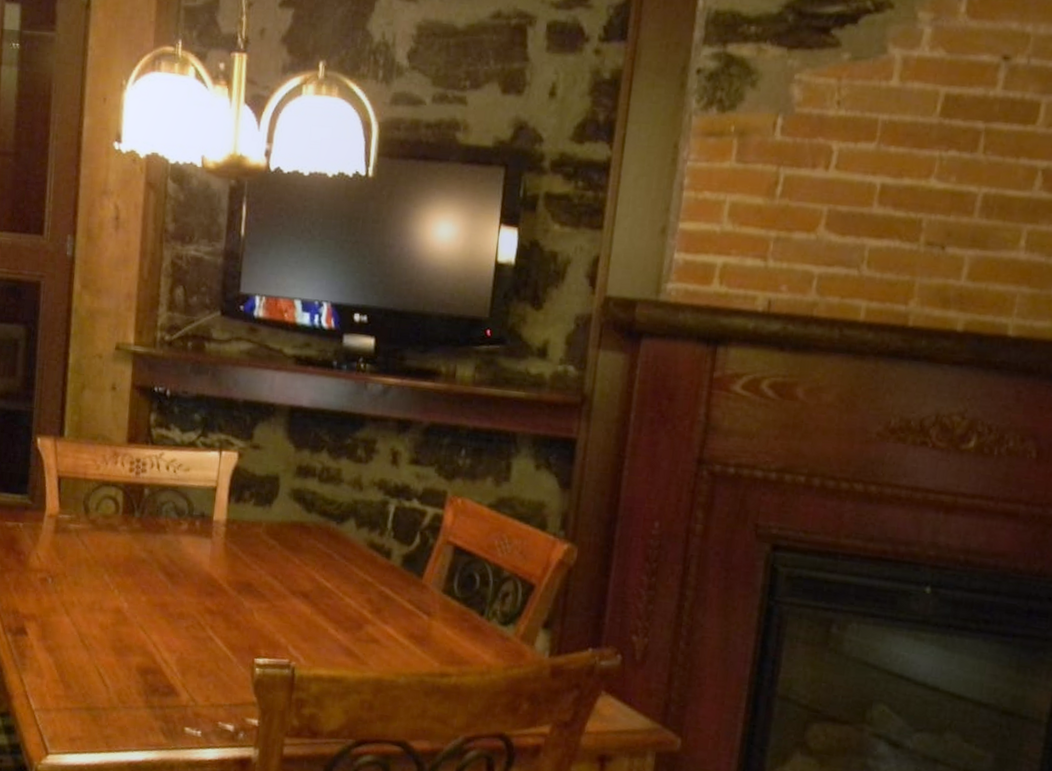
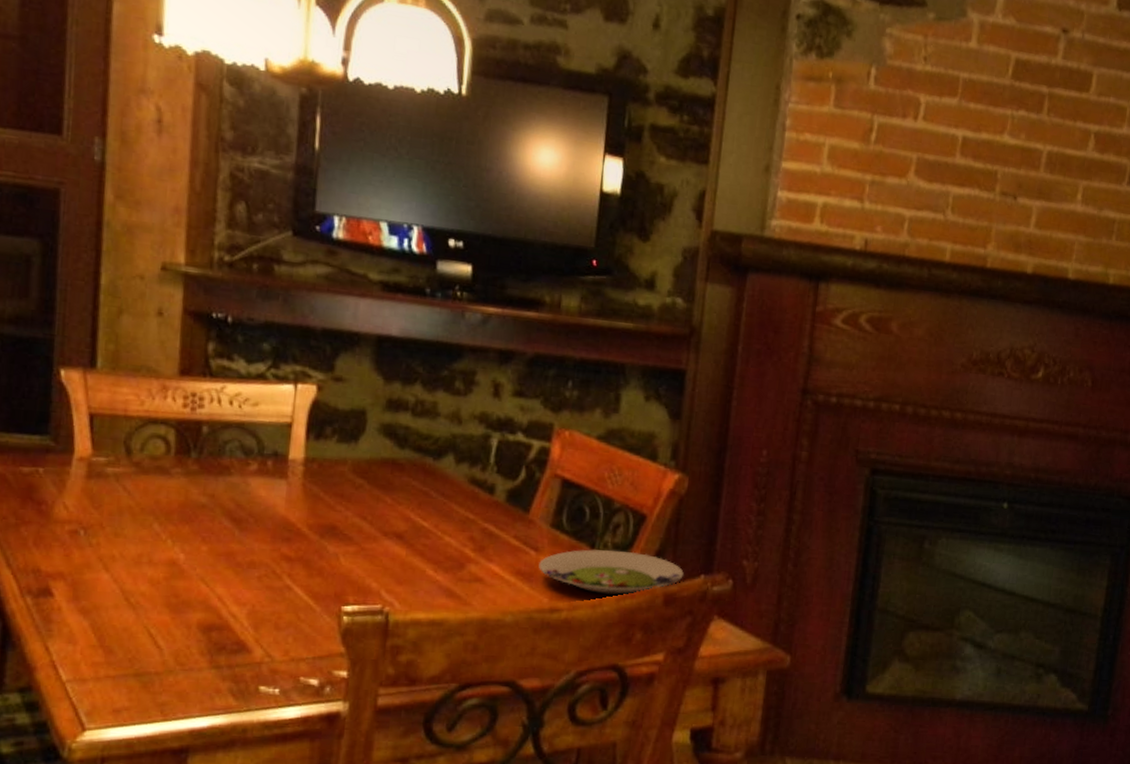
salad plate: none [430,616,572,665] -> present [539,549,684,595]

